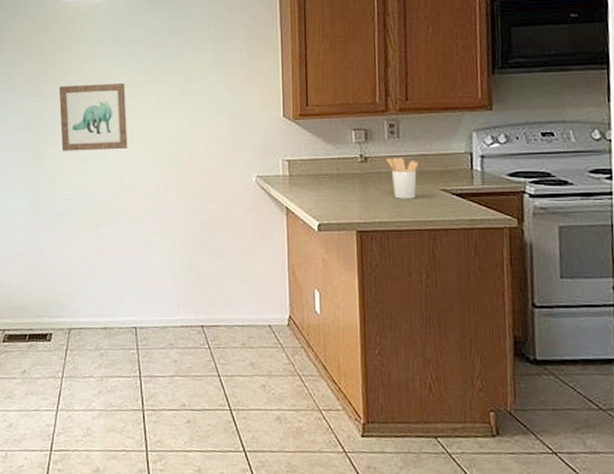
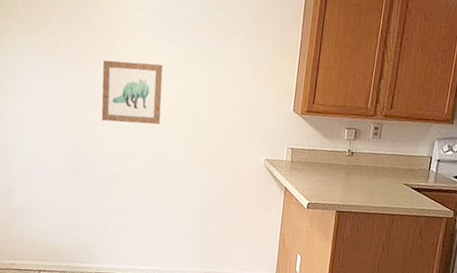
utensil holder: present [386,158,418,199] -> none [367,154,391,189]

